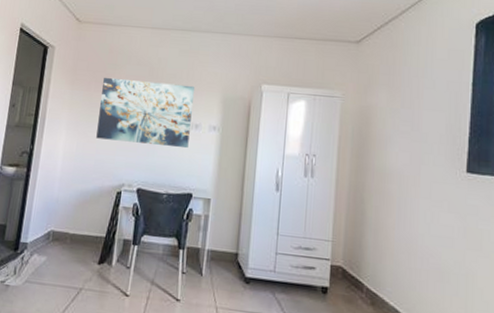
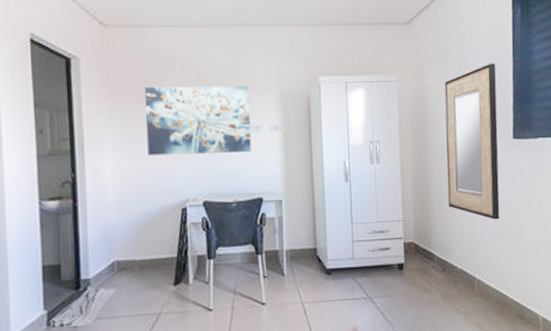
home mirror: none [385,89,452,259] -> present [444,63,500,220]

